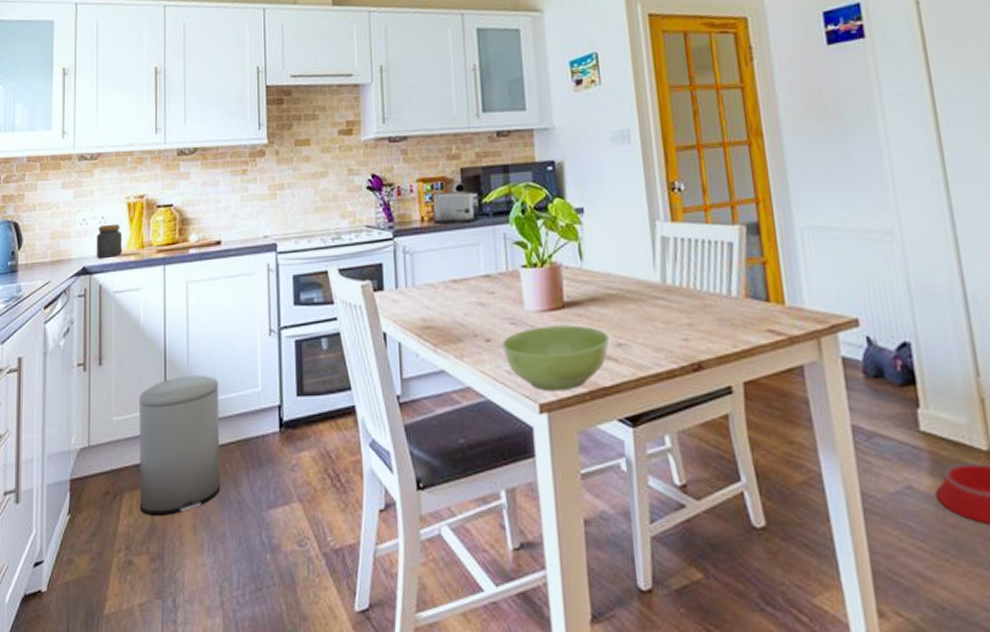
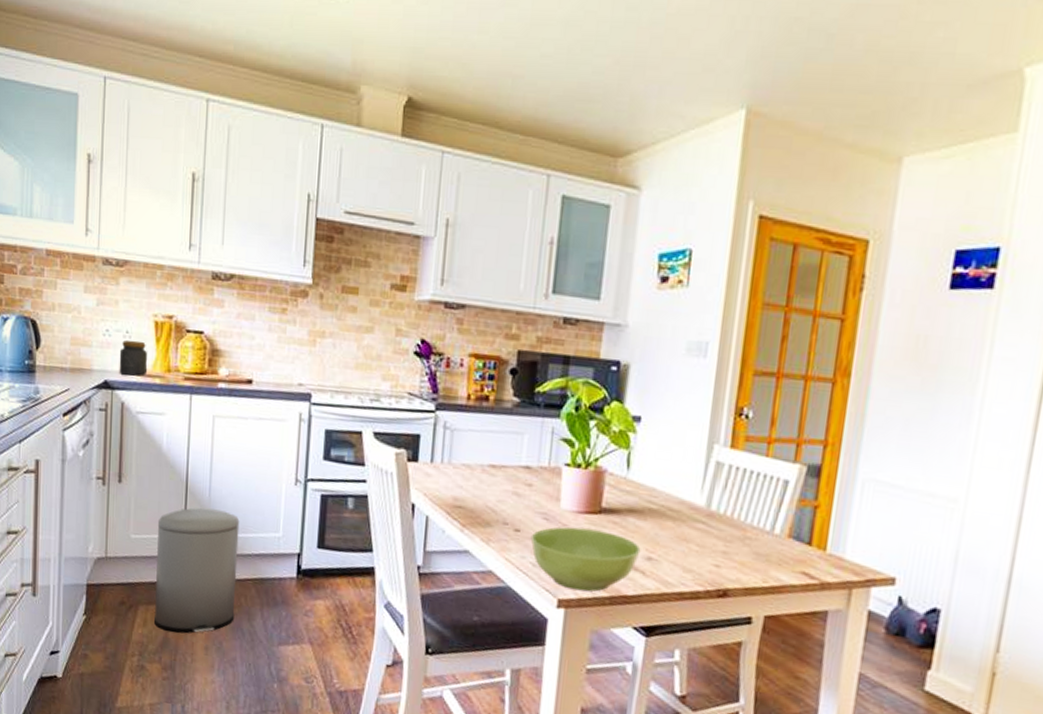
toaster: present [432,190,481,225] -> none [480,371,535,412]

